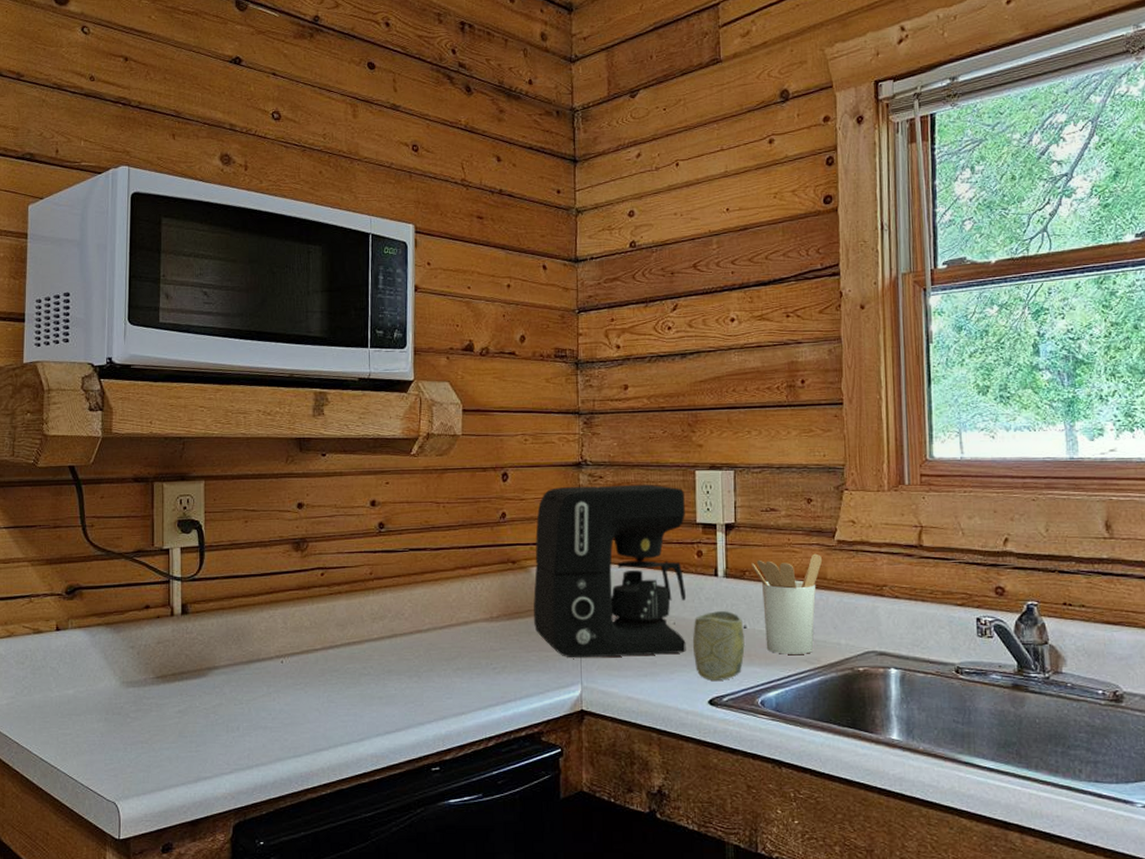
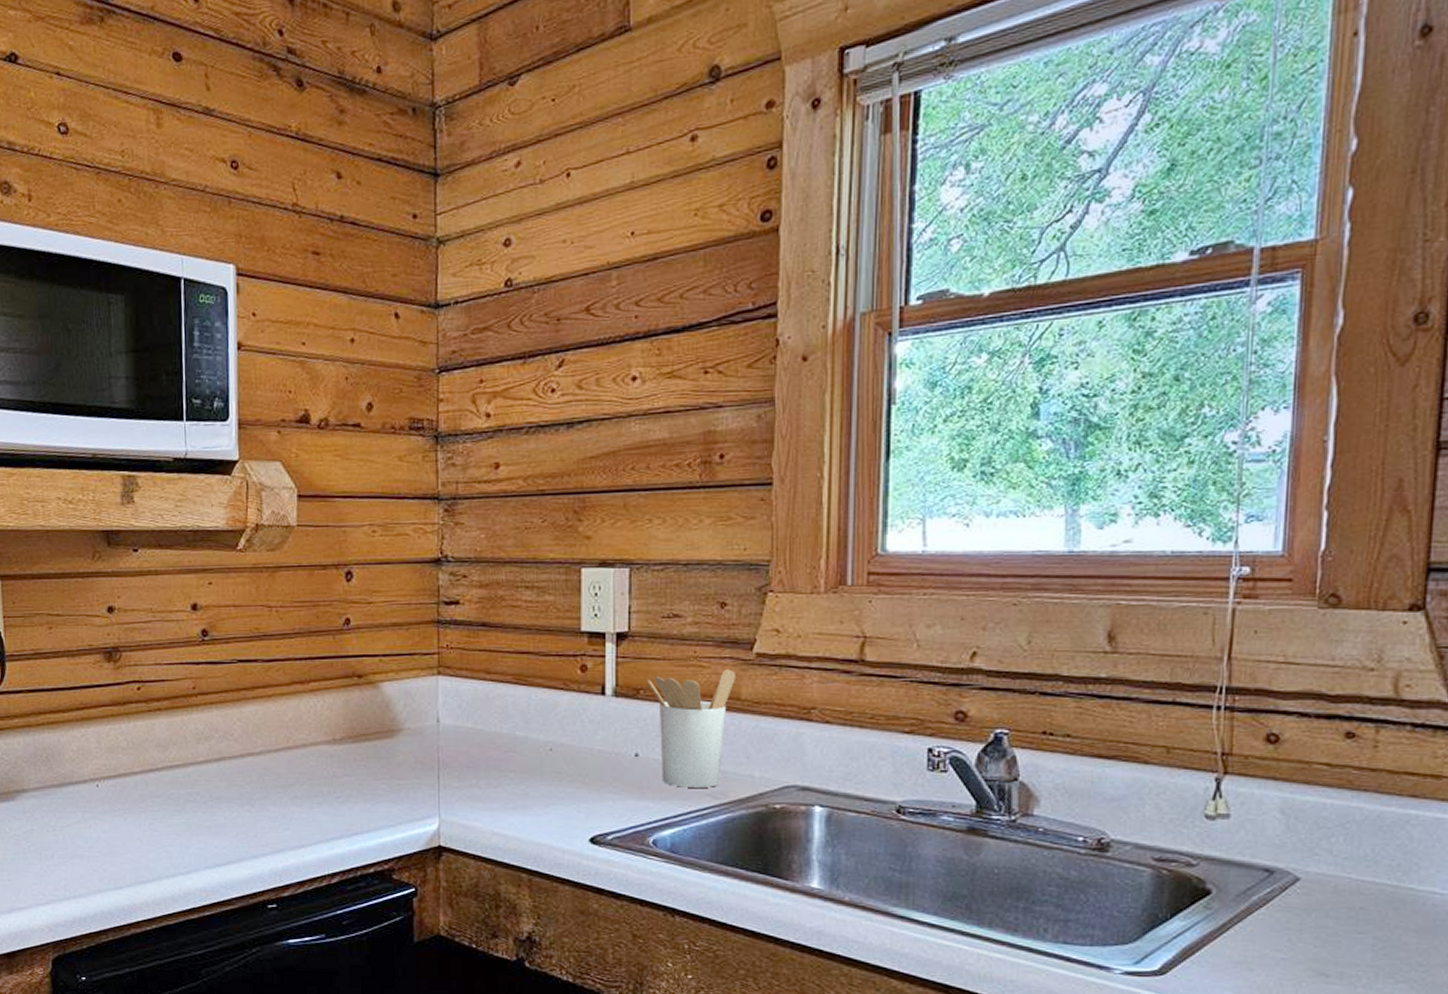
coffee maker: present [533,484,686,658] -> none [383,584,567,788]
cup: present [693,610,745,681] -> none [573,735,635,816]

